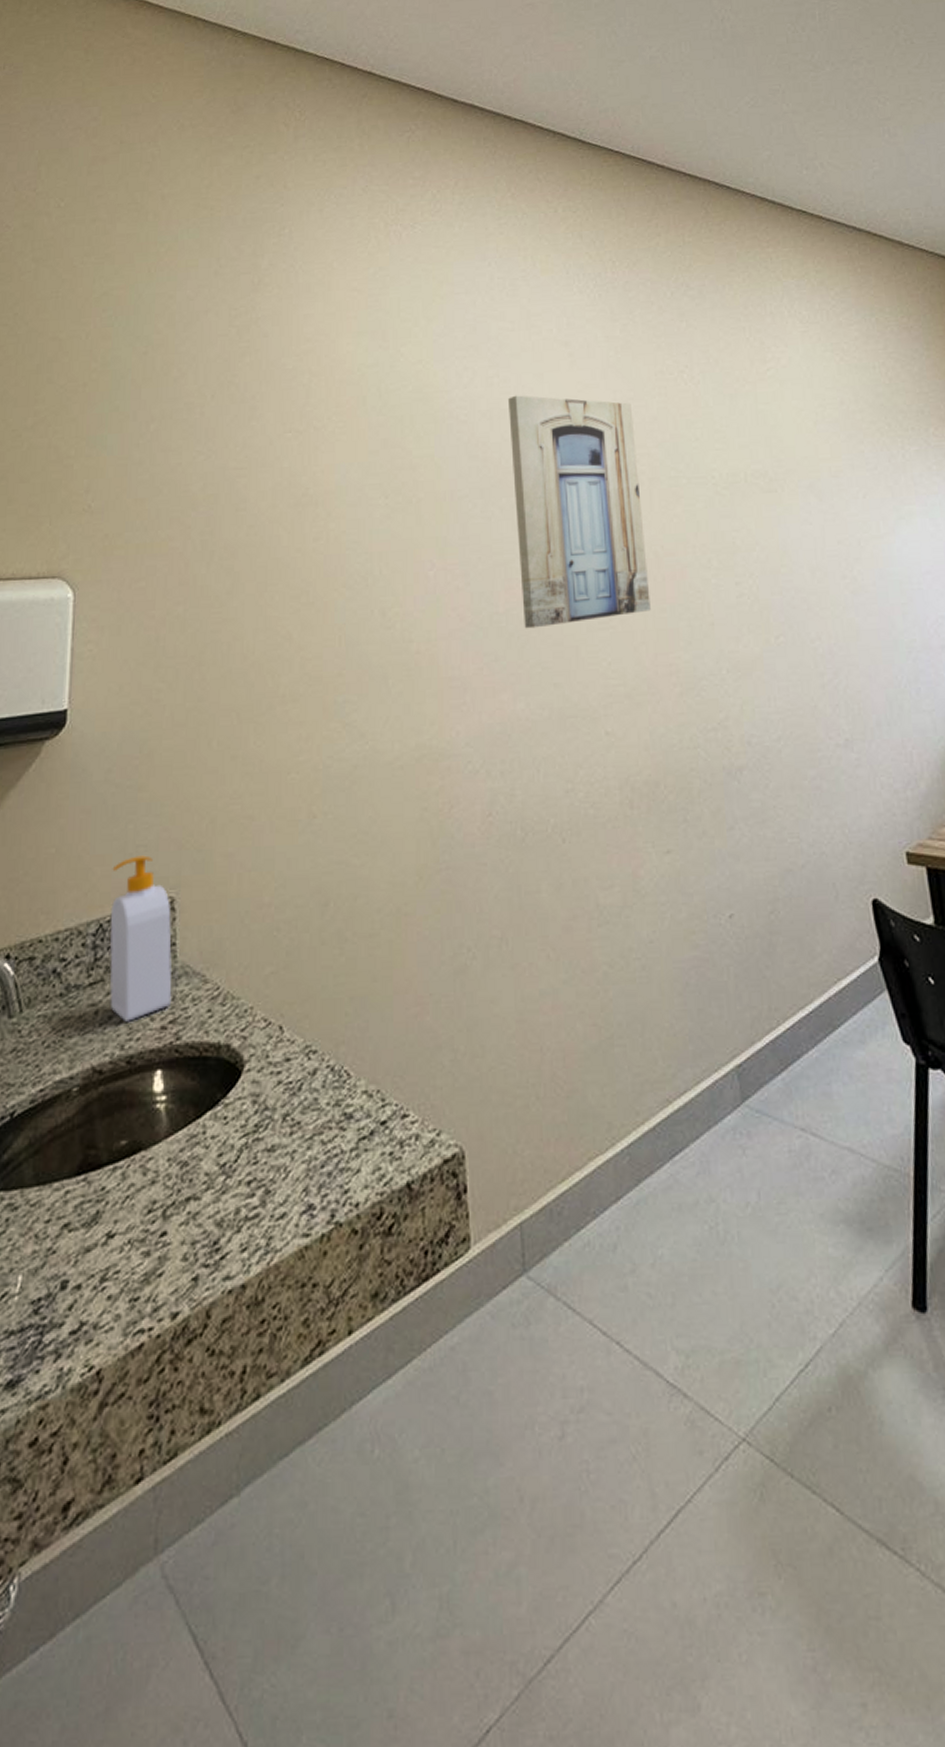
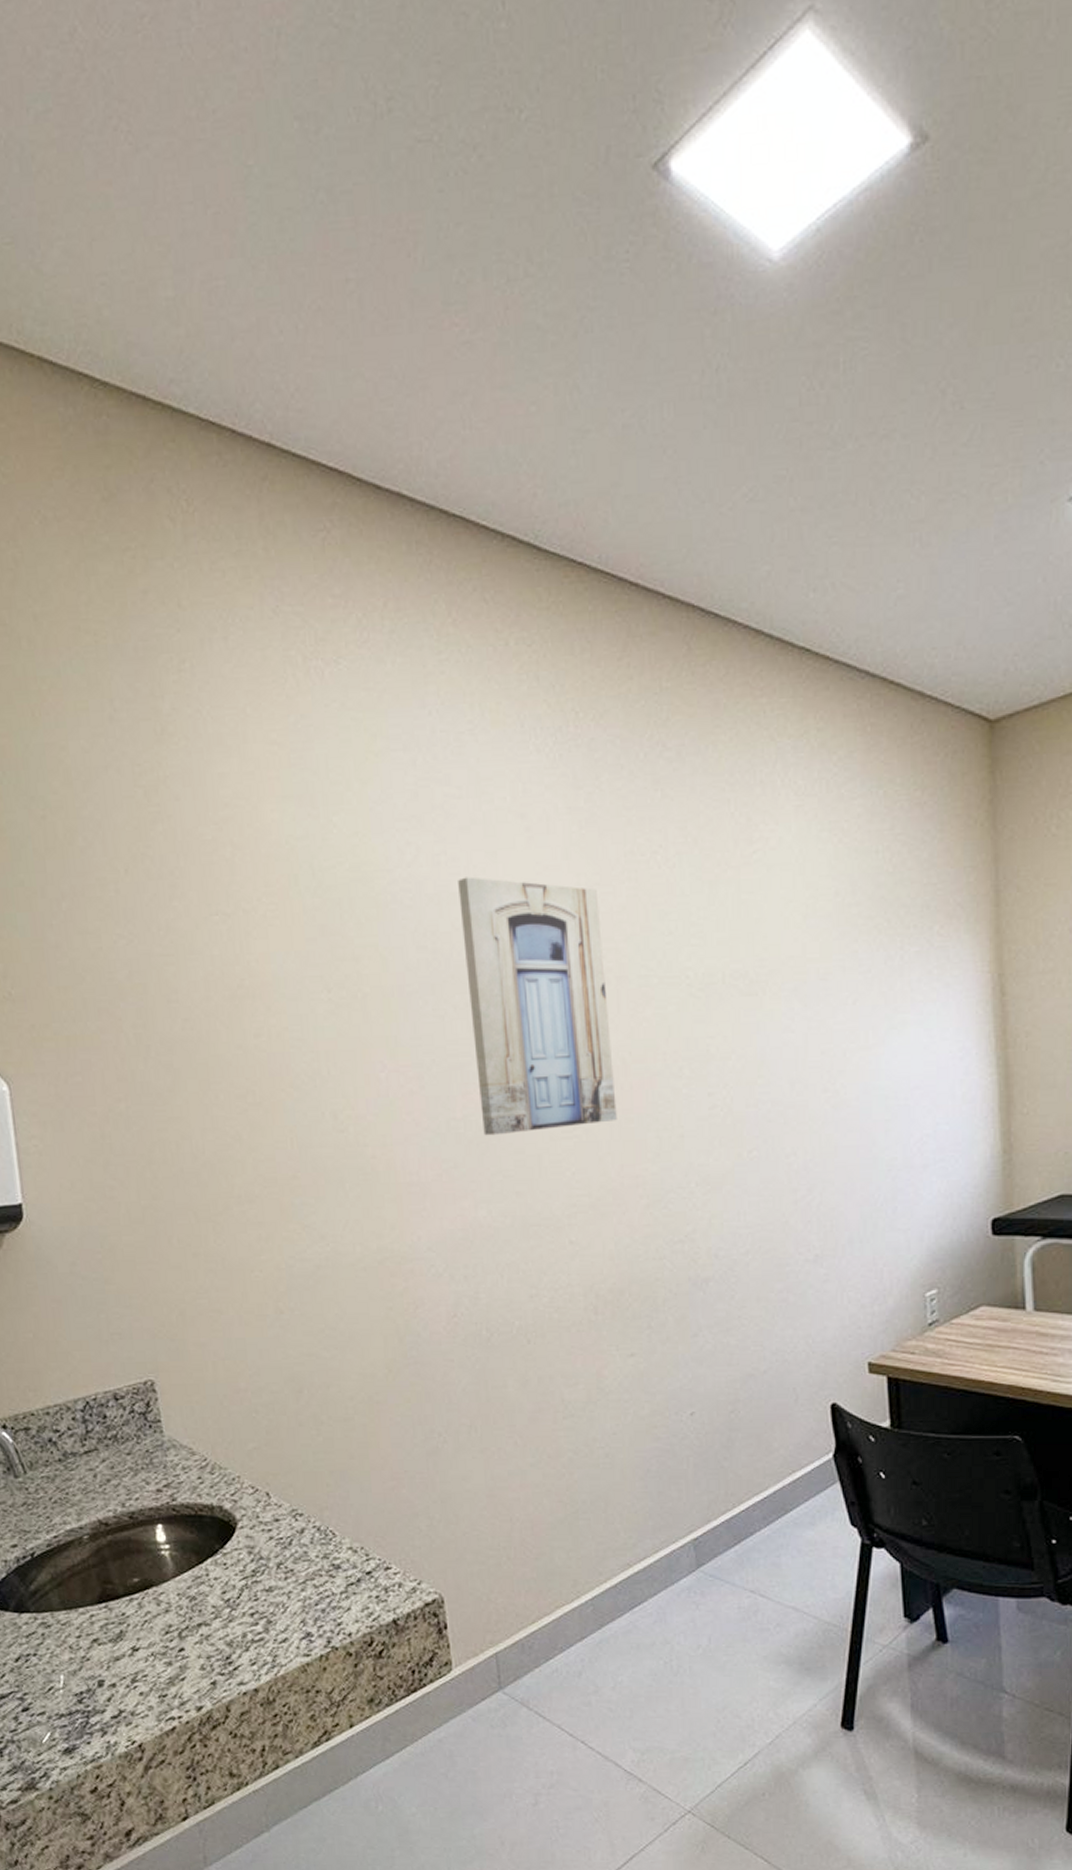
soap bottle: present [109,855,172,1022] -> none [90,1342,164,1484]

